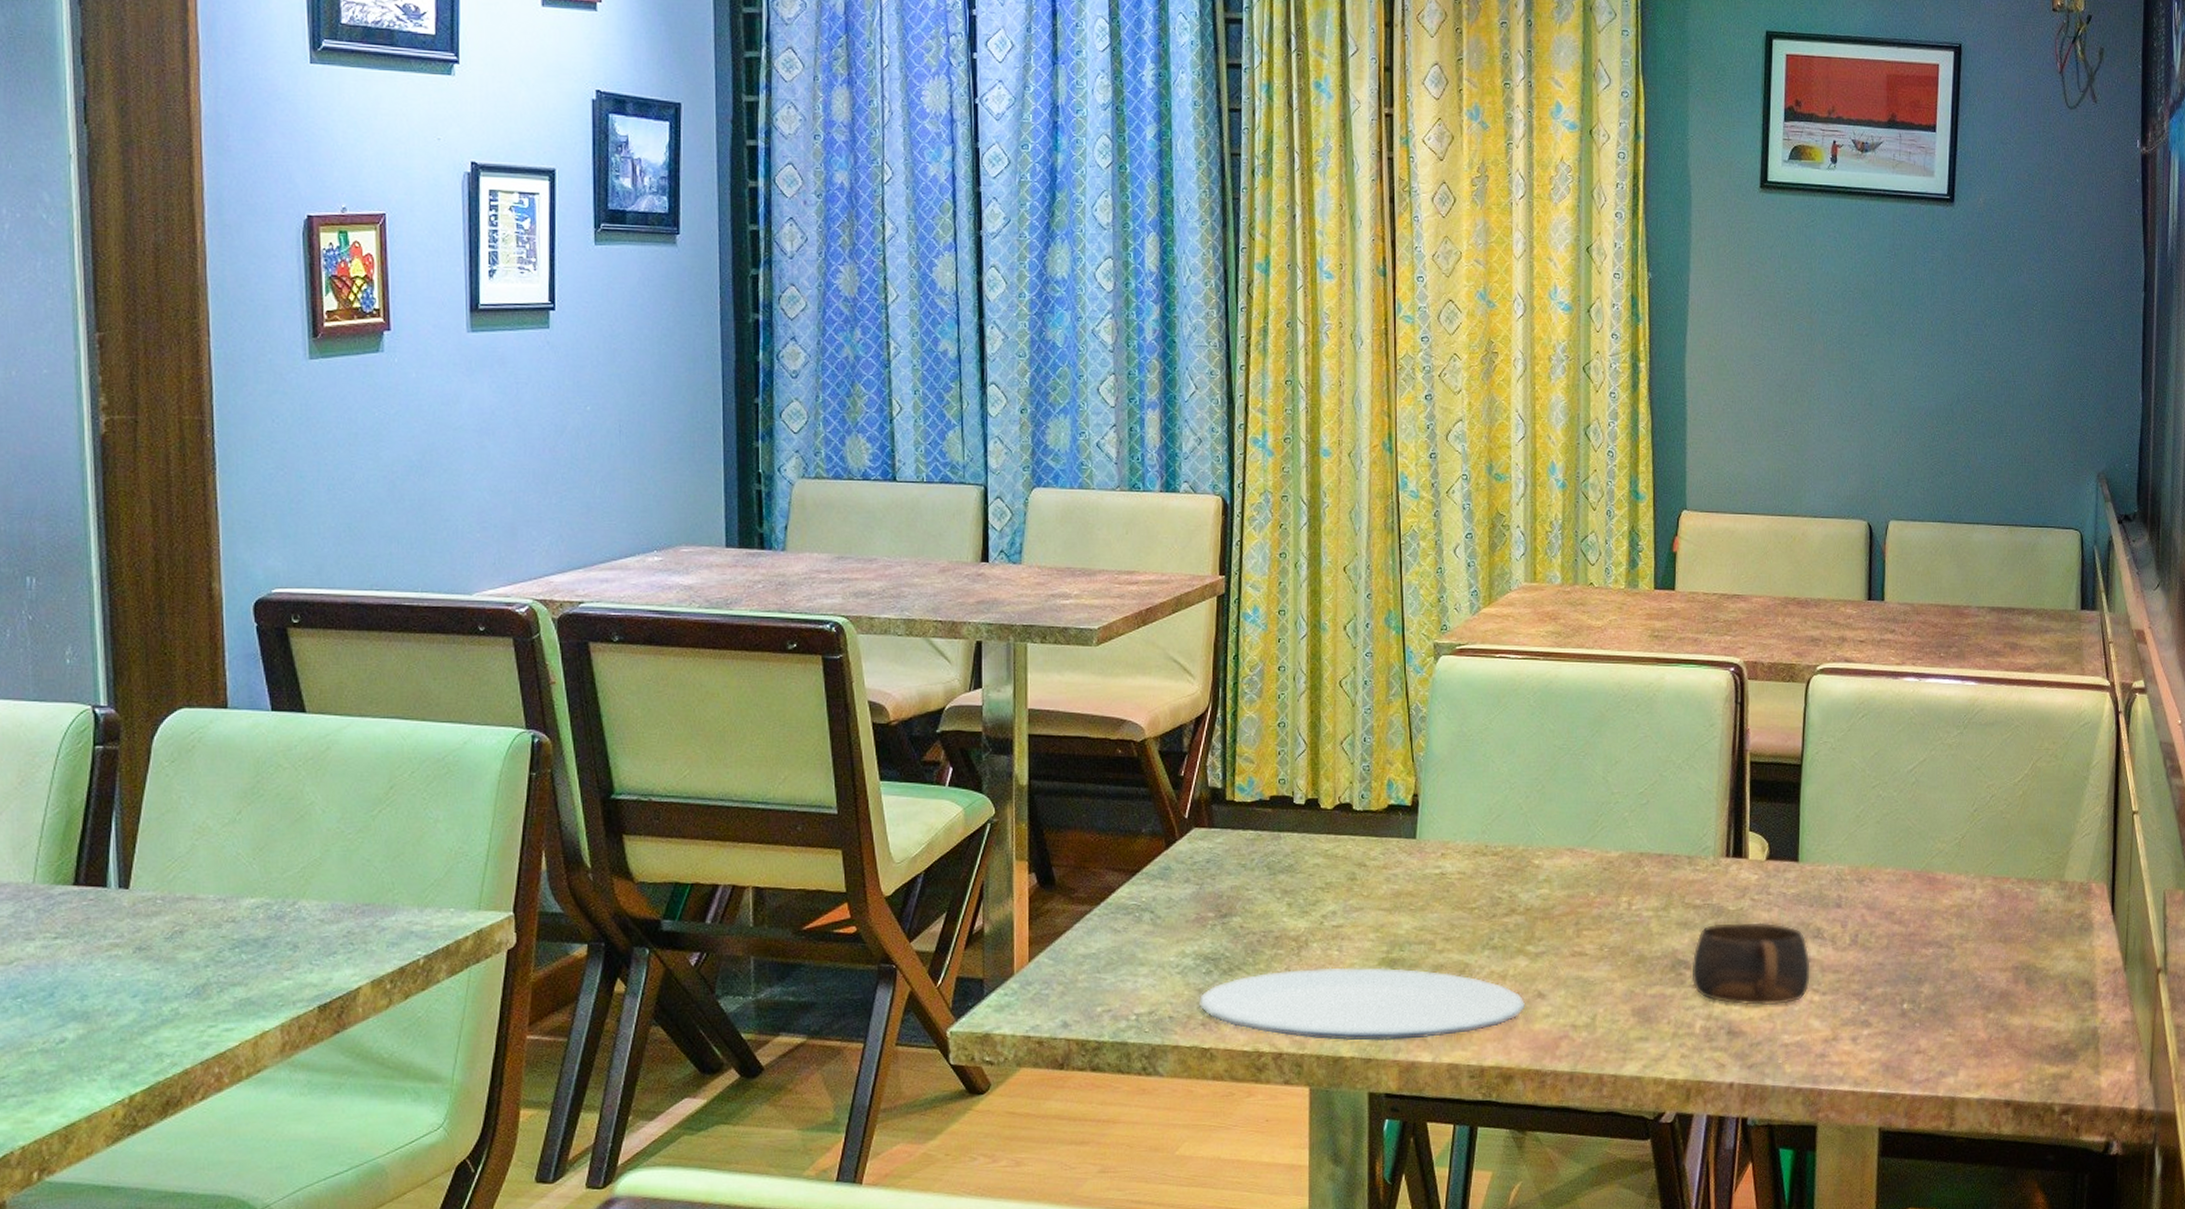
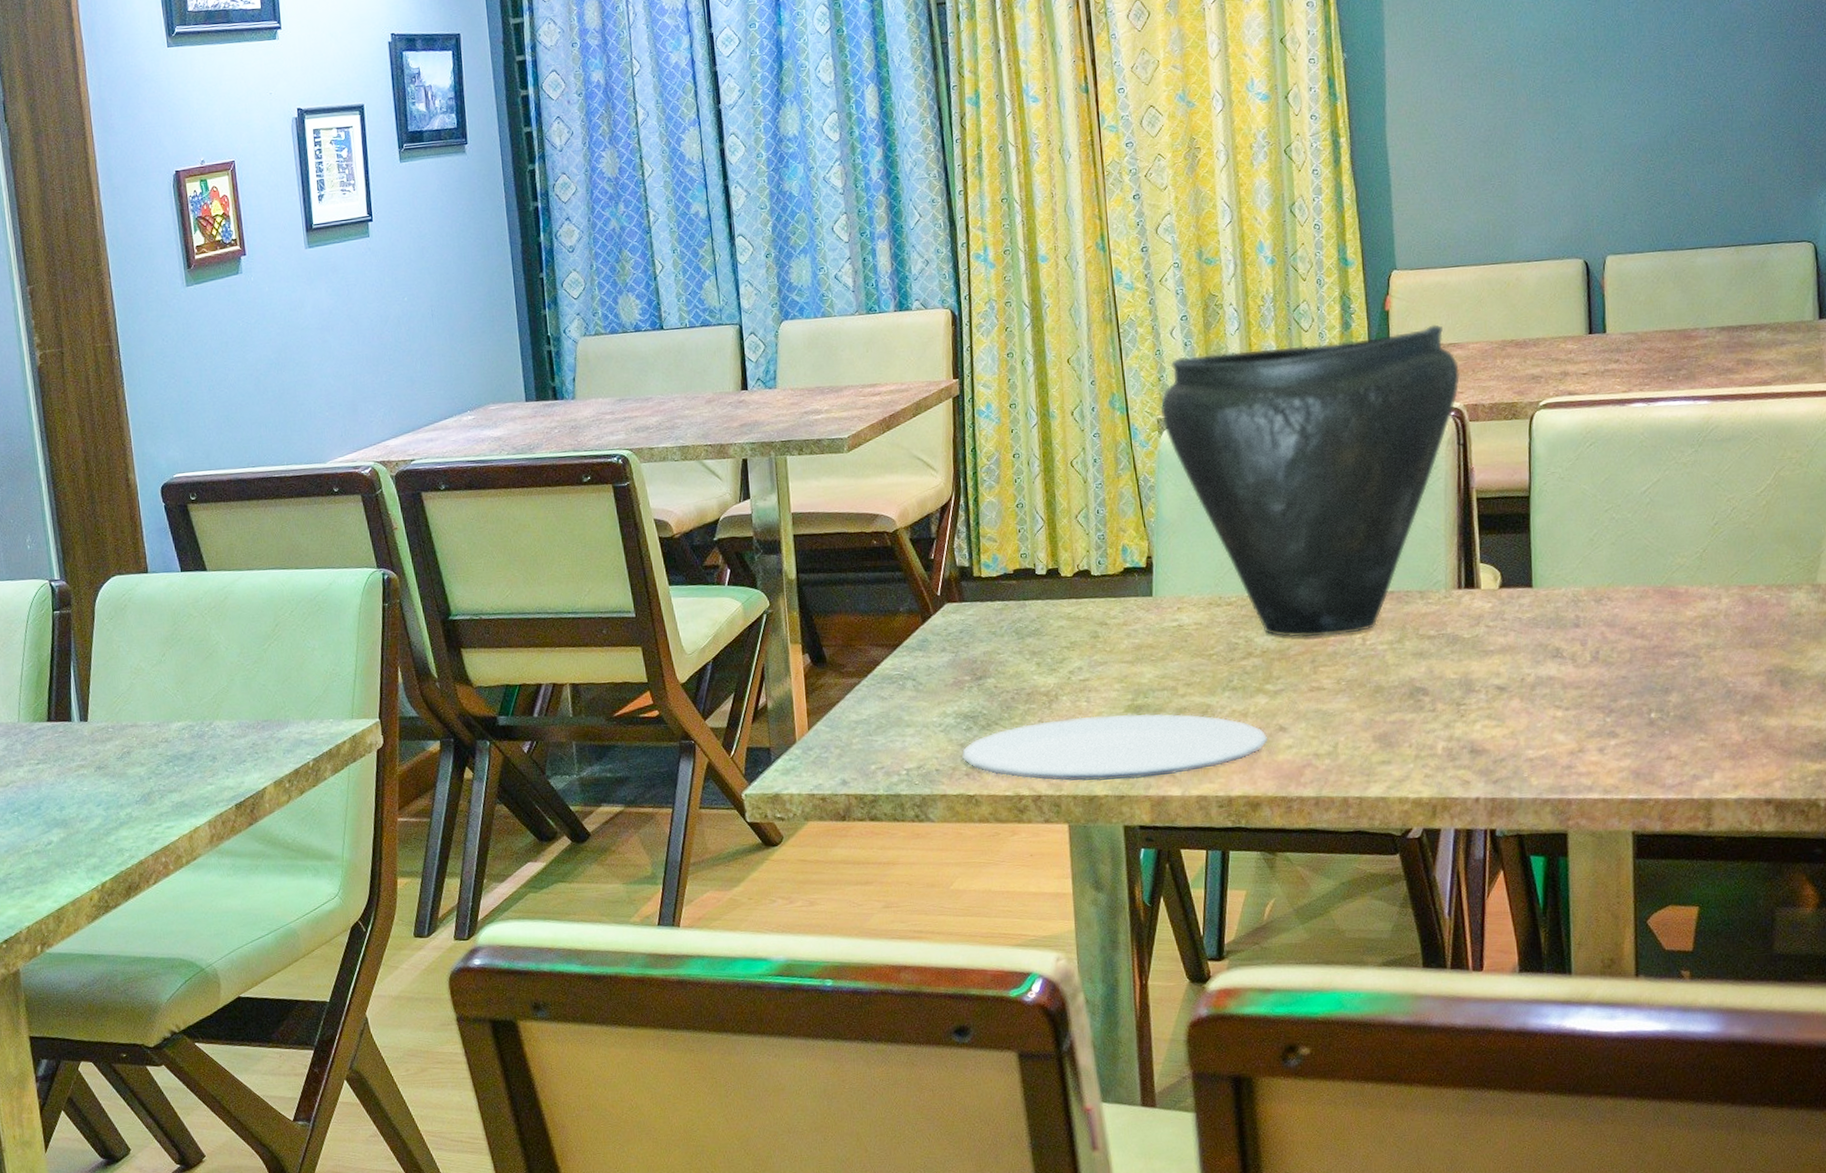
vase: none [1438,573,1741,897] -> present [1160,324,1460,638]
cup: present [1692,922,1810,1005] -> none [1430,647,1551,725]

